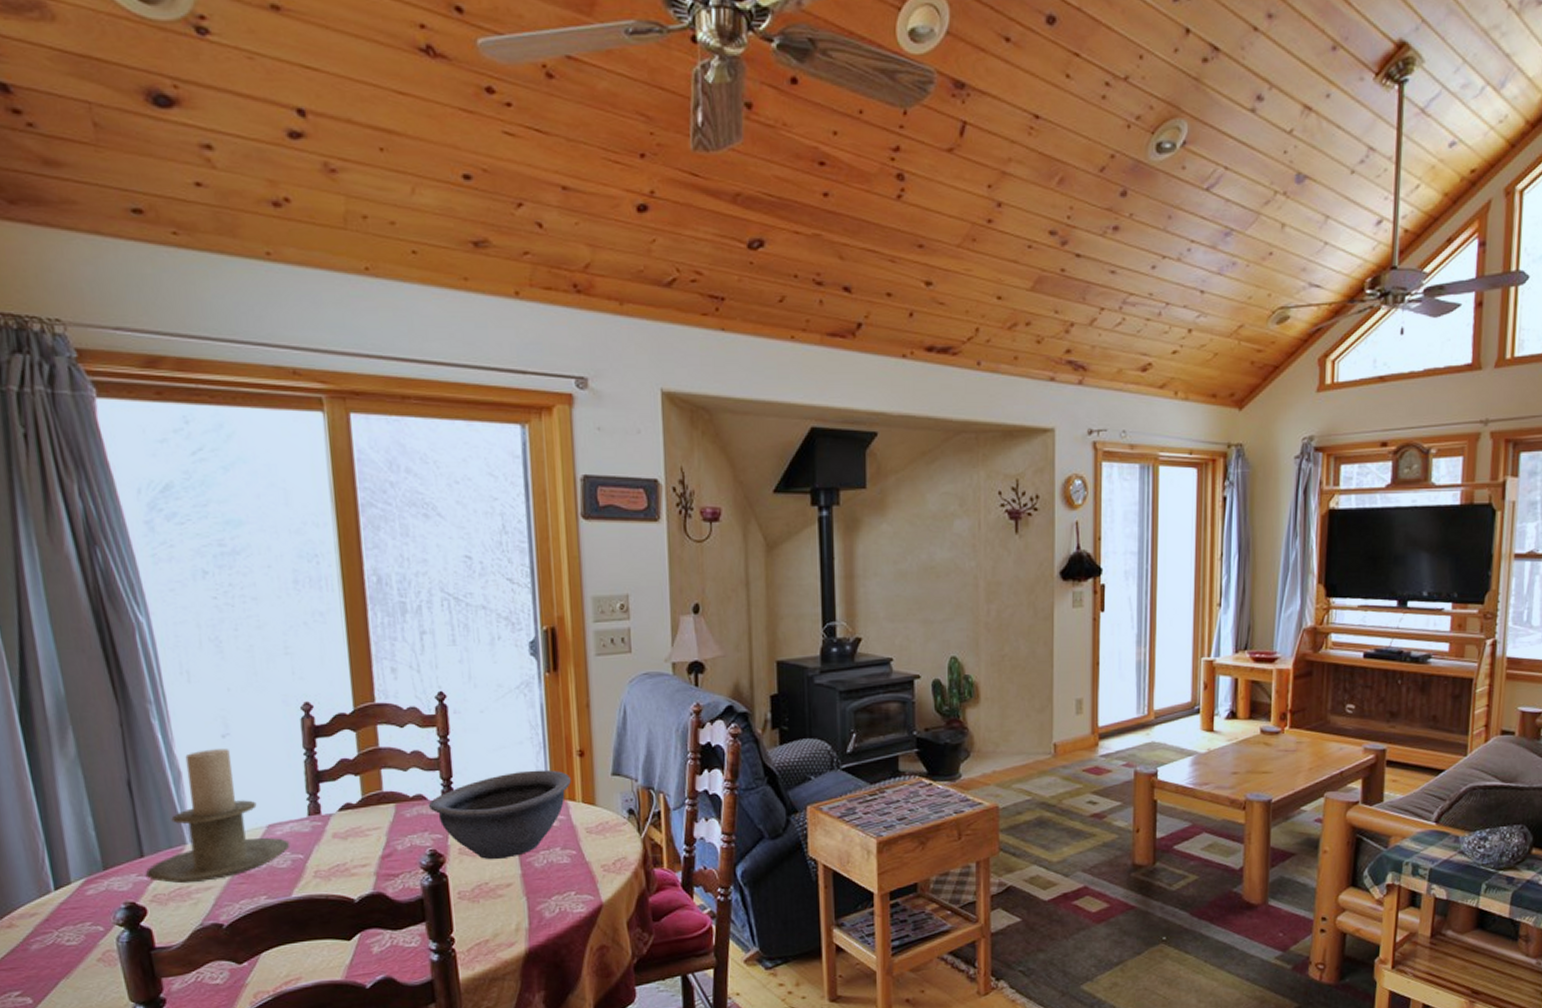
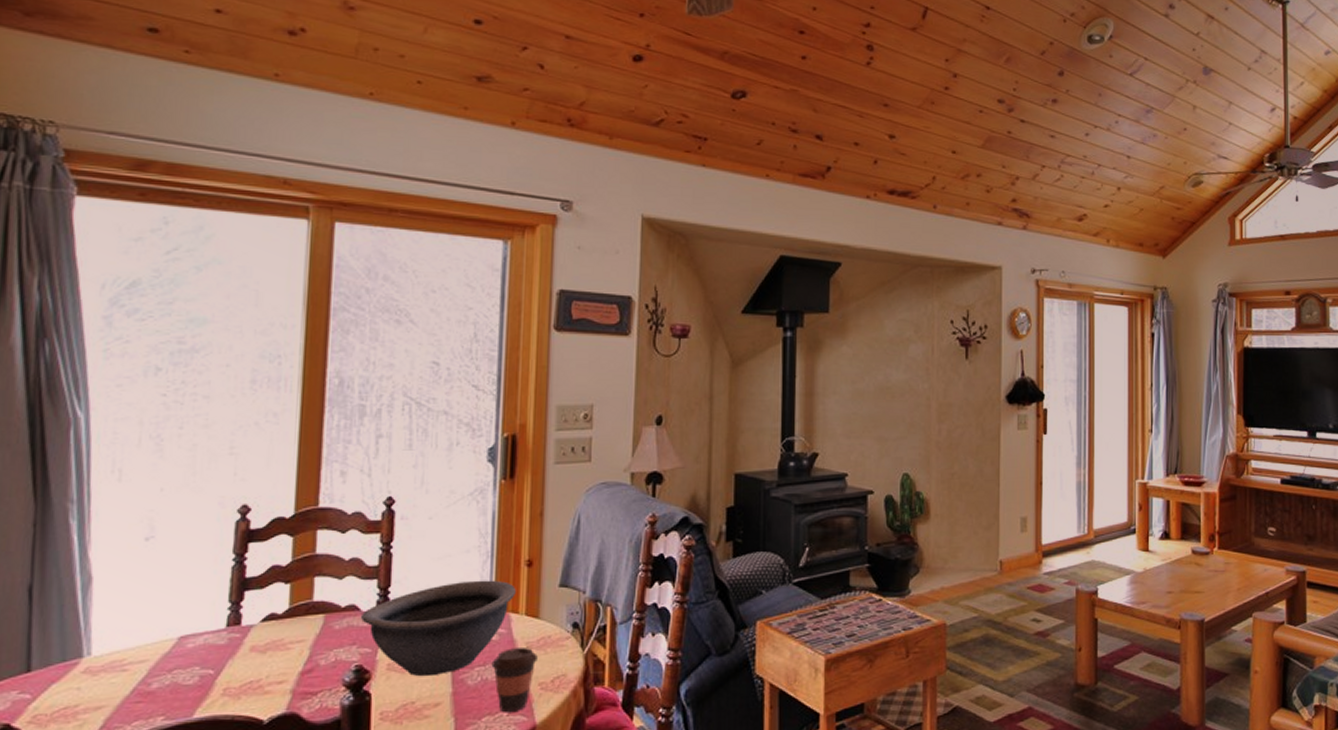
candle holder: present [145,749,291,884] -> none [28,553,201,703]
coffee cup: none [555,833,598,893] -> present [491,648,538,713]

